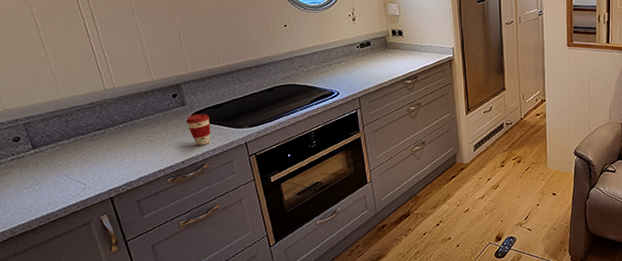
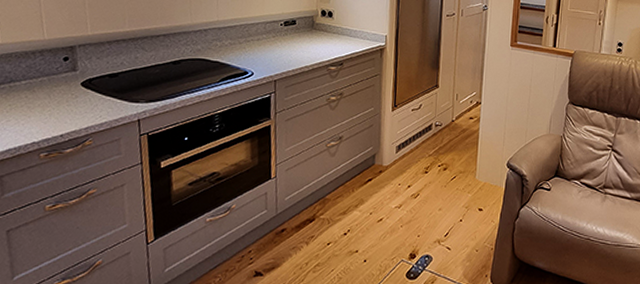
coffee cup: present [185,113,211,146] -> none [73,81,102,118]

